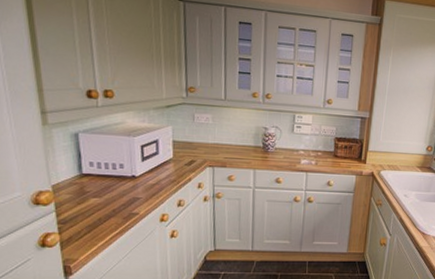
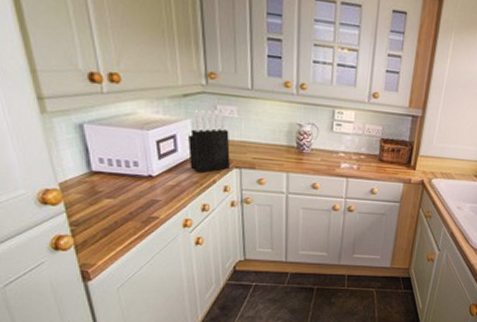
knife block: none [168,117,205,173] -> present [188,109,230,174]

